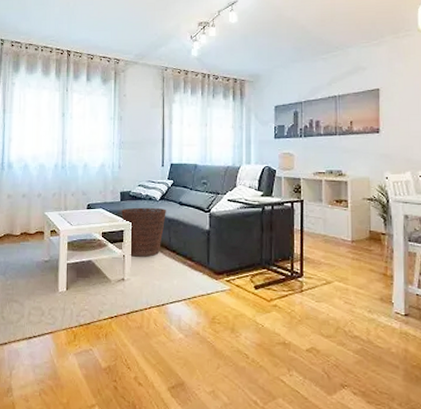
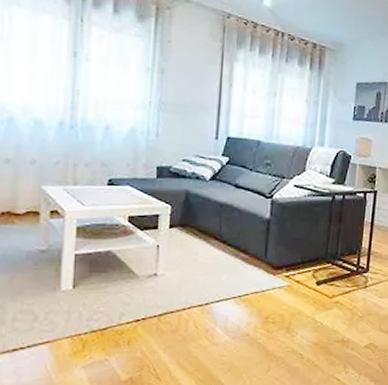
basket: present [121,207,166,257] -> none [157,187,218,248]

